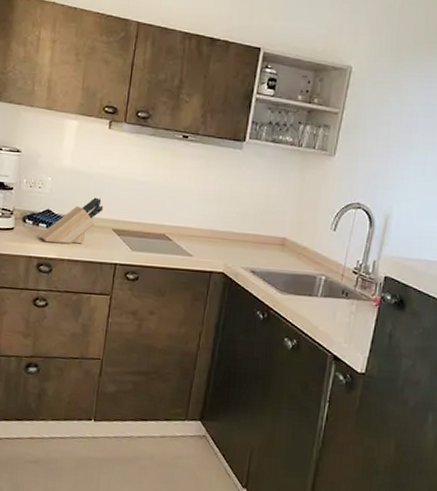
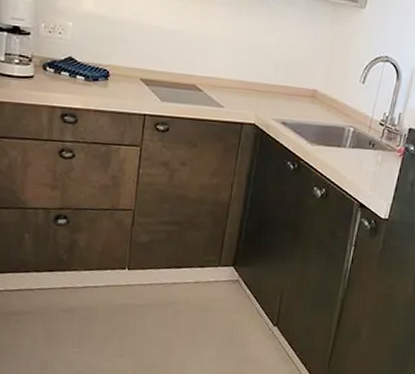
knife block: present [39,197,104,244] -> none [62,45,130,94]

